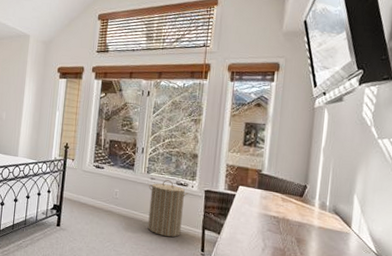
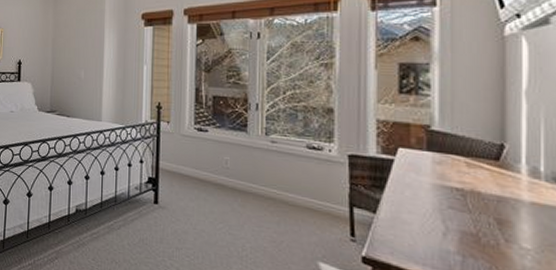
laundry hamper: present [147,180,189,238] -> none [268,143,326,218]

